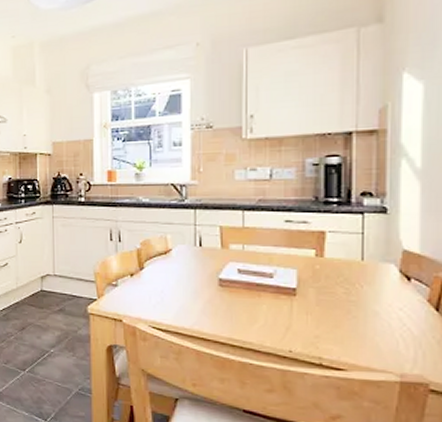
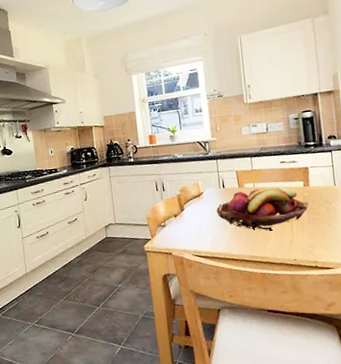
fruit basket: none [187,252,319,308] -> present [216,186,309,230]

